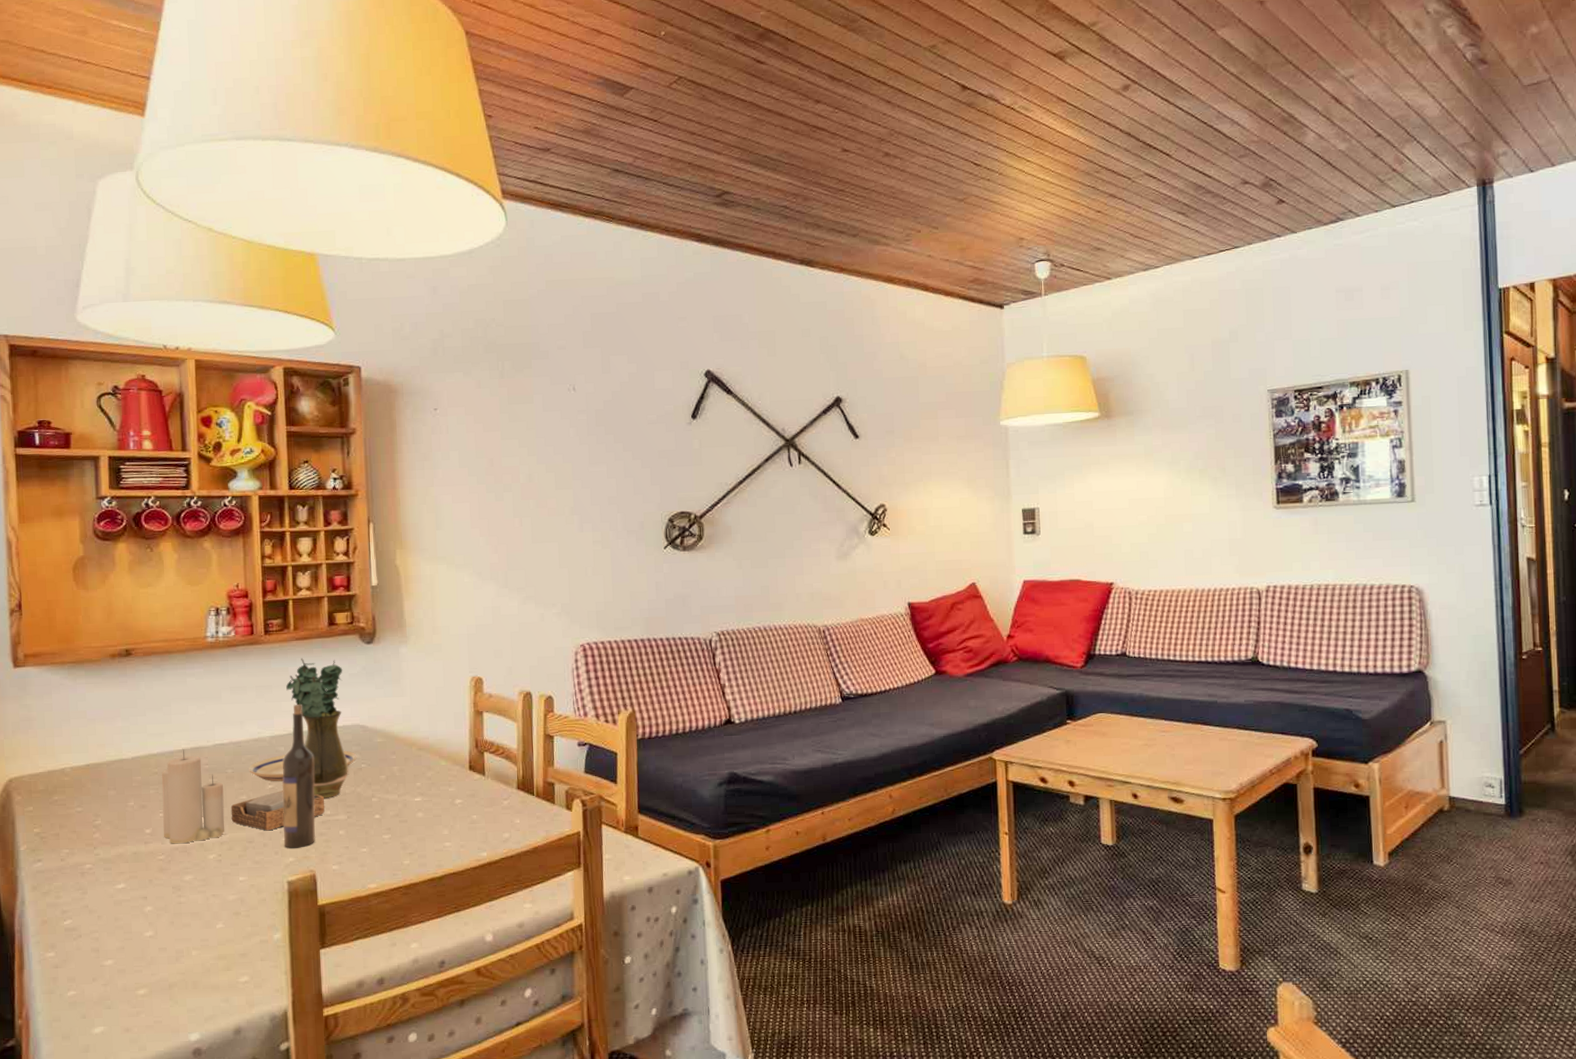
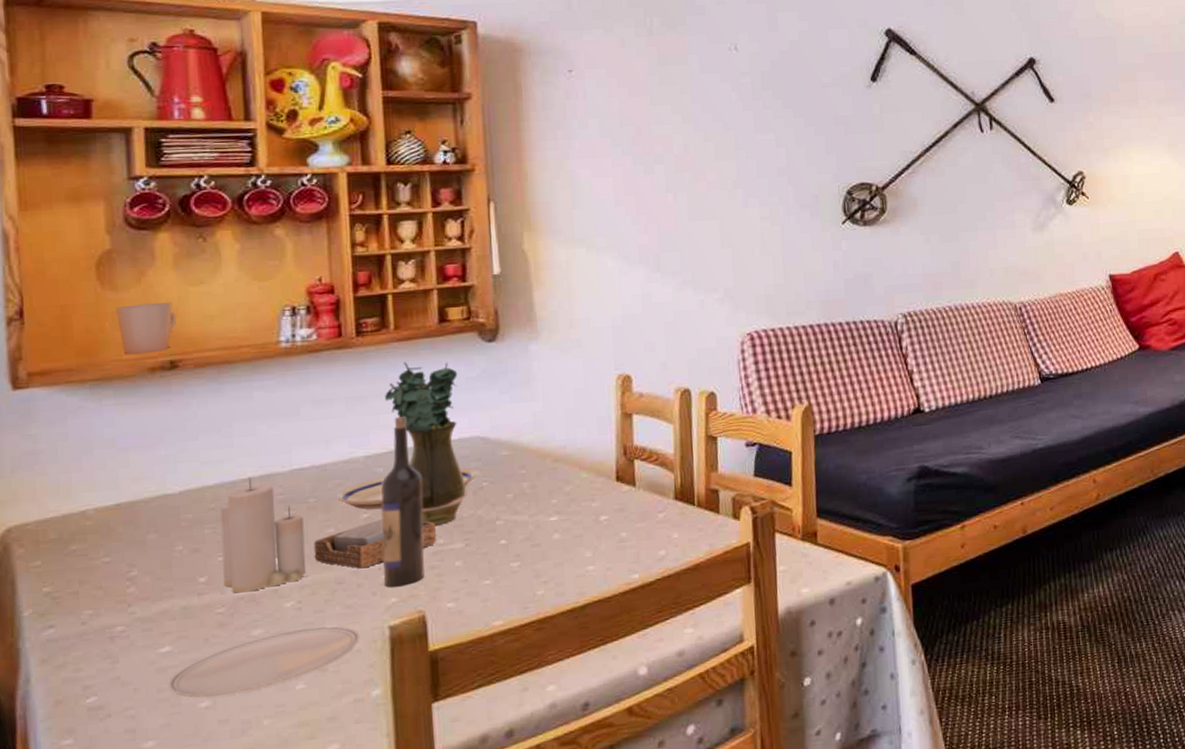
cup: none [86,601,130,643] -> present [115,302,176,355]
plate: none [123,877,266,928] -> present [168,625,361,698]

